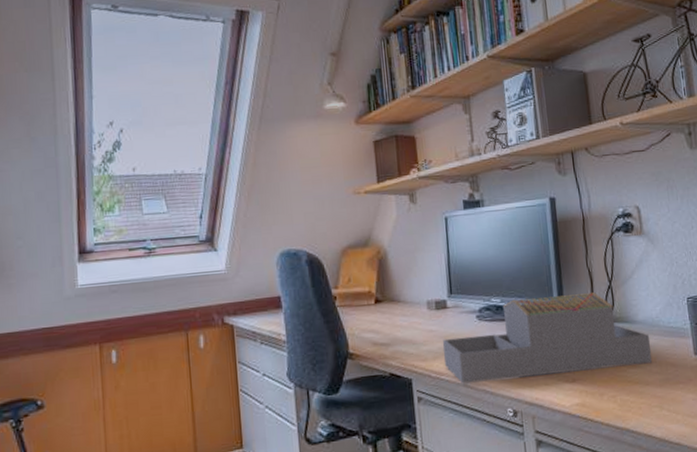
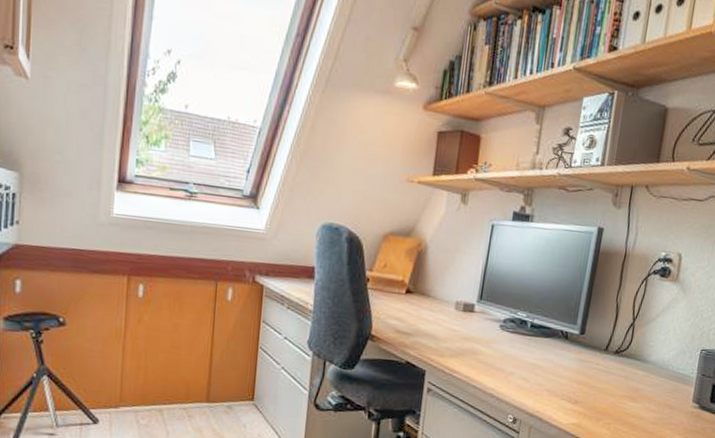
architectural model: present [442,292,653,384] -> none [459,317,657,401]

